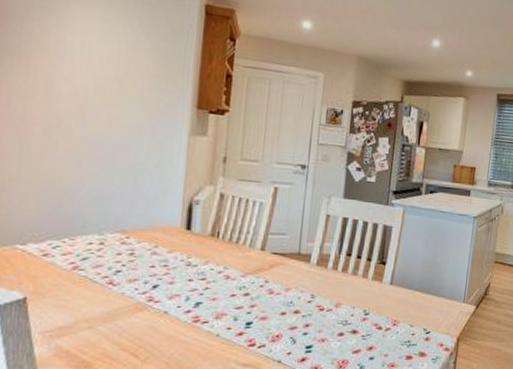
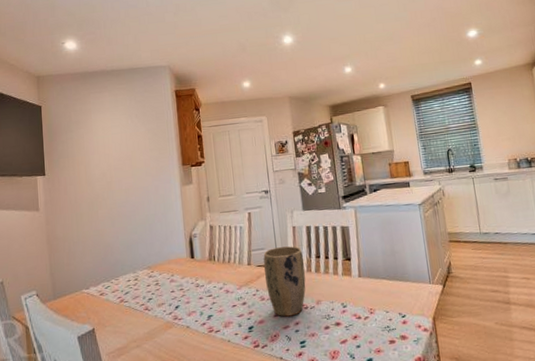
plant pot: none [278,235,332,317] -> present [263,246,306,317]

